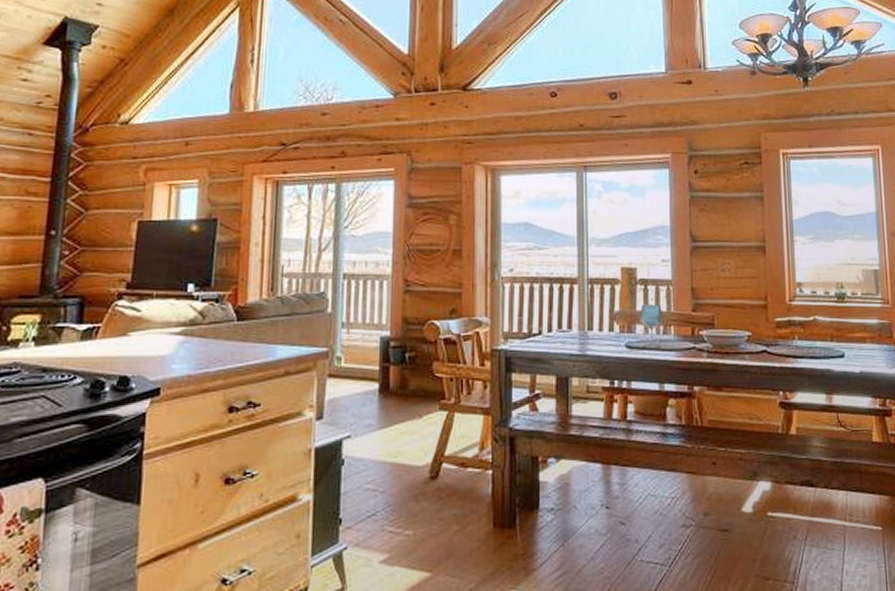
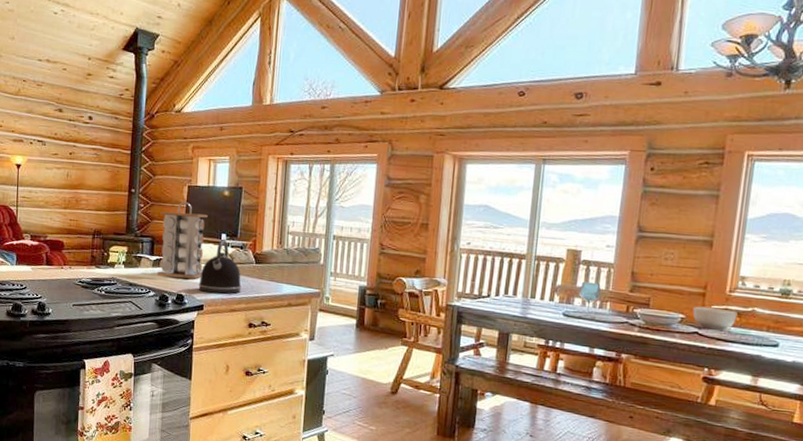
spice rack: none [87,243,167,354] -> present [156,201,208,280]
kettle: none [152,290,218,369] -> present [198,239,242,294]
bowl: none [758,320,801,345] -> present [692,306,738,330]

